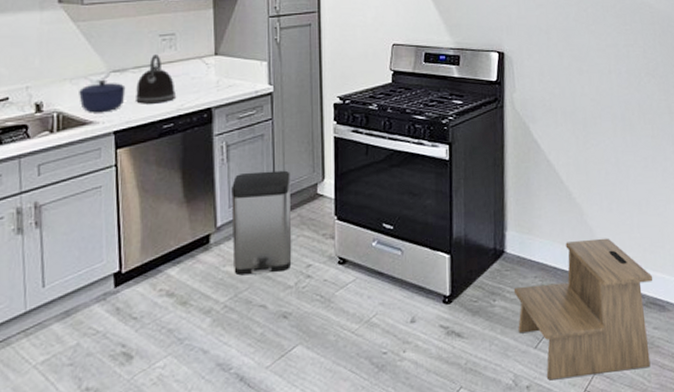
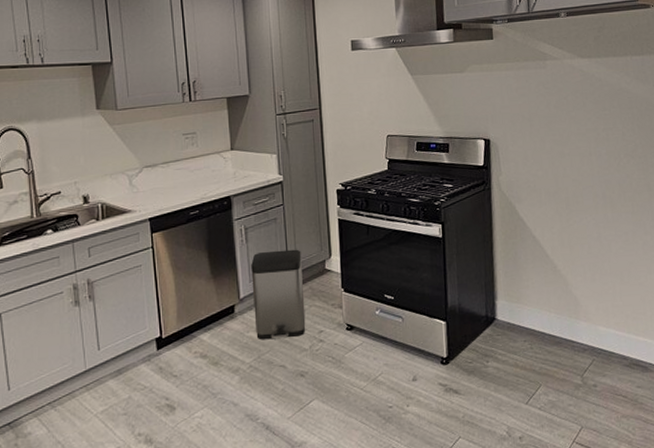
cooking pot: present [79,79,126,112] -> none [118,173,157,202]
kettle: present [134,54,175,104] -> none [165,151,199,194]
step stool: present [513,238,653,381] -> none [505,305,636,433]

